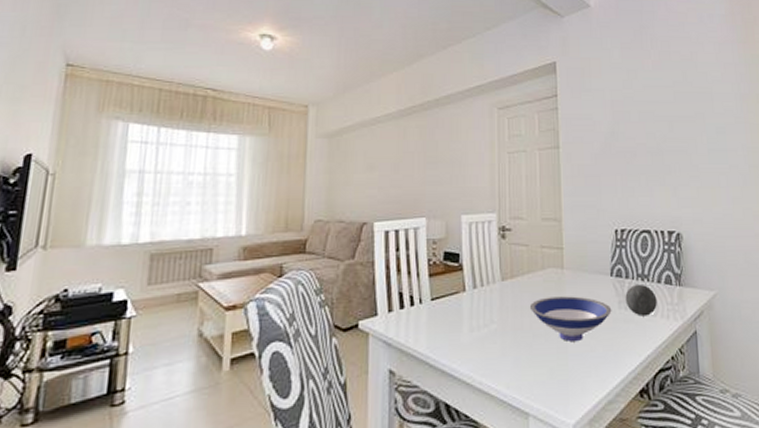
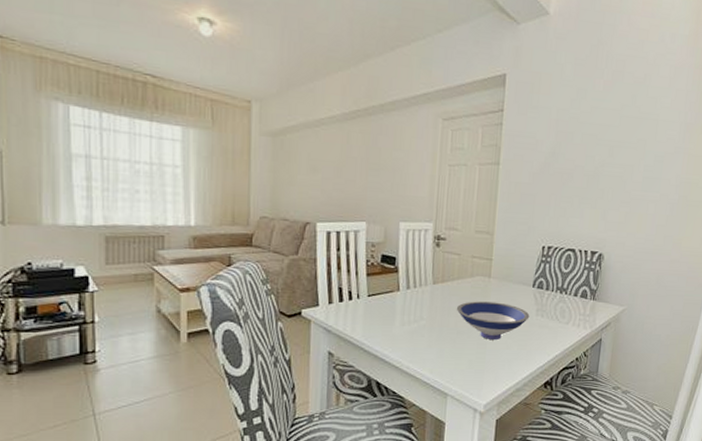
decorative ball: present [625,284,657,317] -> none [543,295,572,324]

